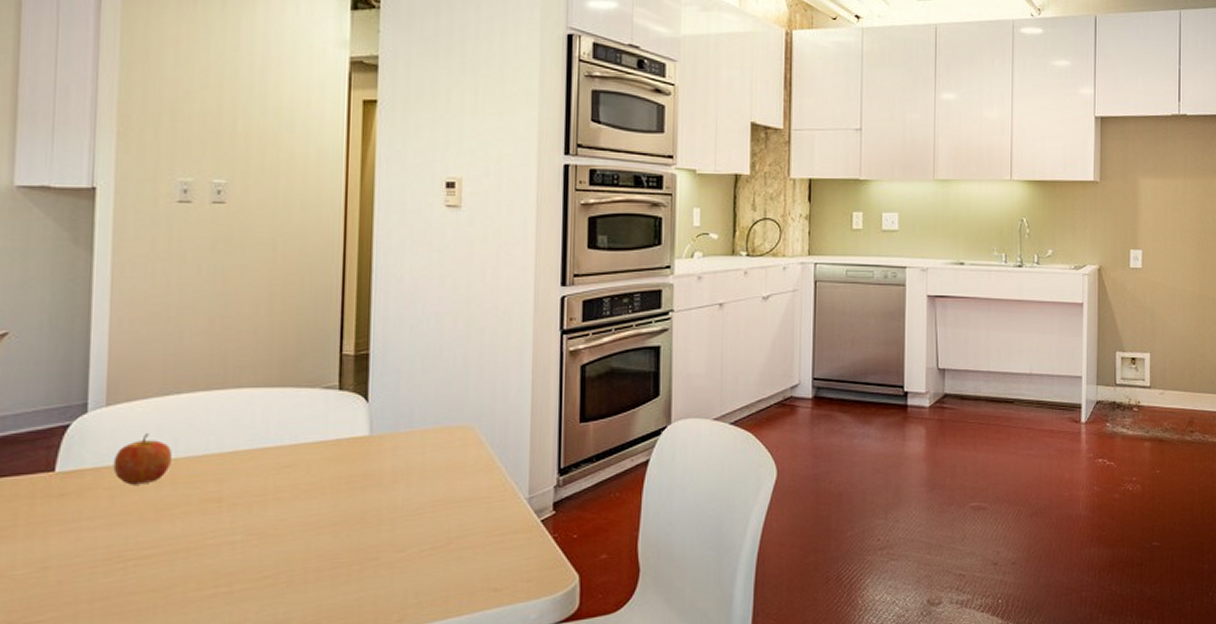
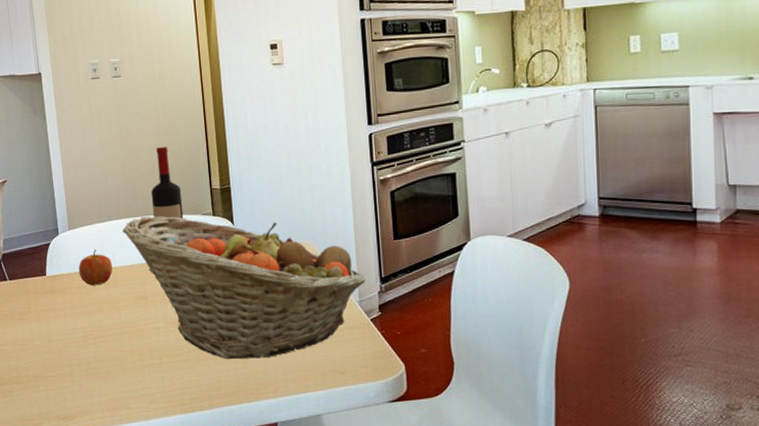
fruit basket: none [196,388,539,582] -> present [122,216,365,360]
wine bottle: none [248,297,297,394] -> present [151,146,184,219]

